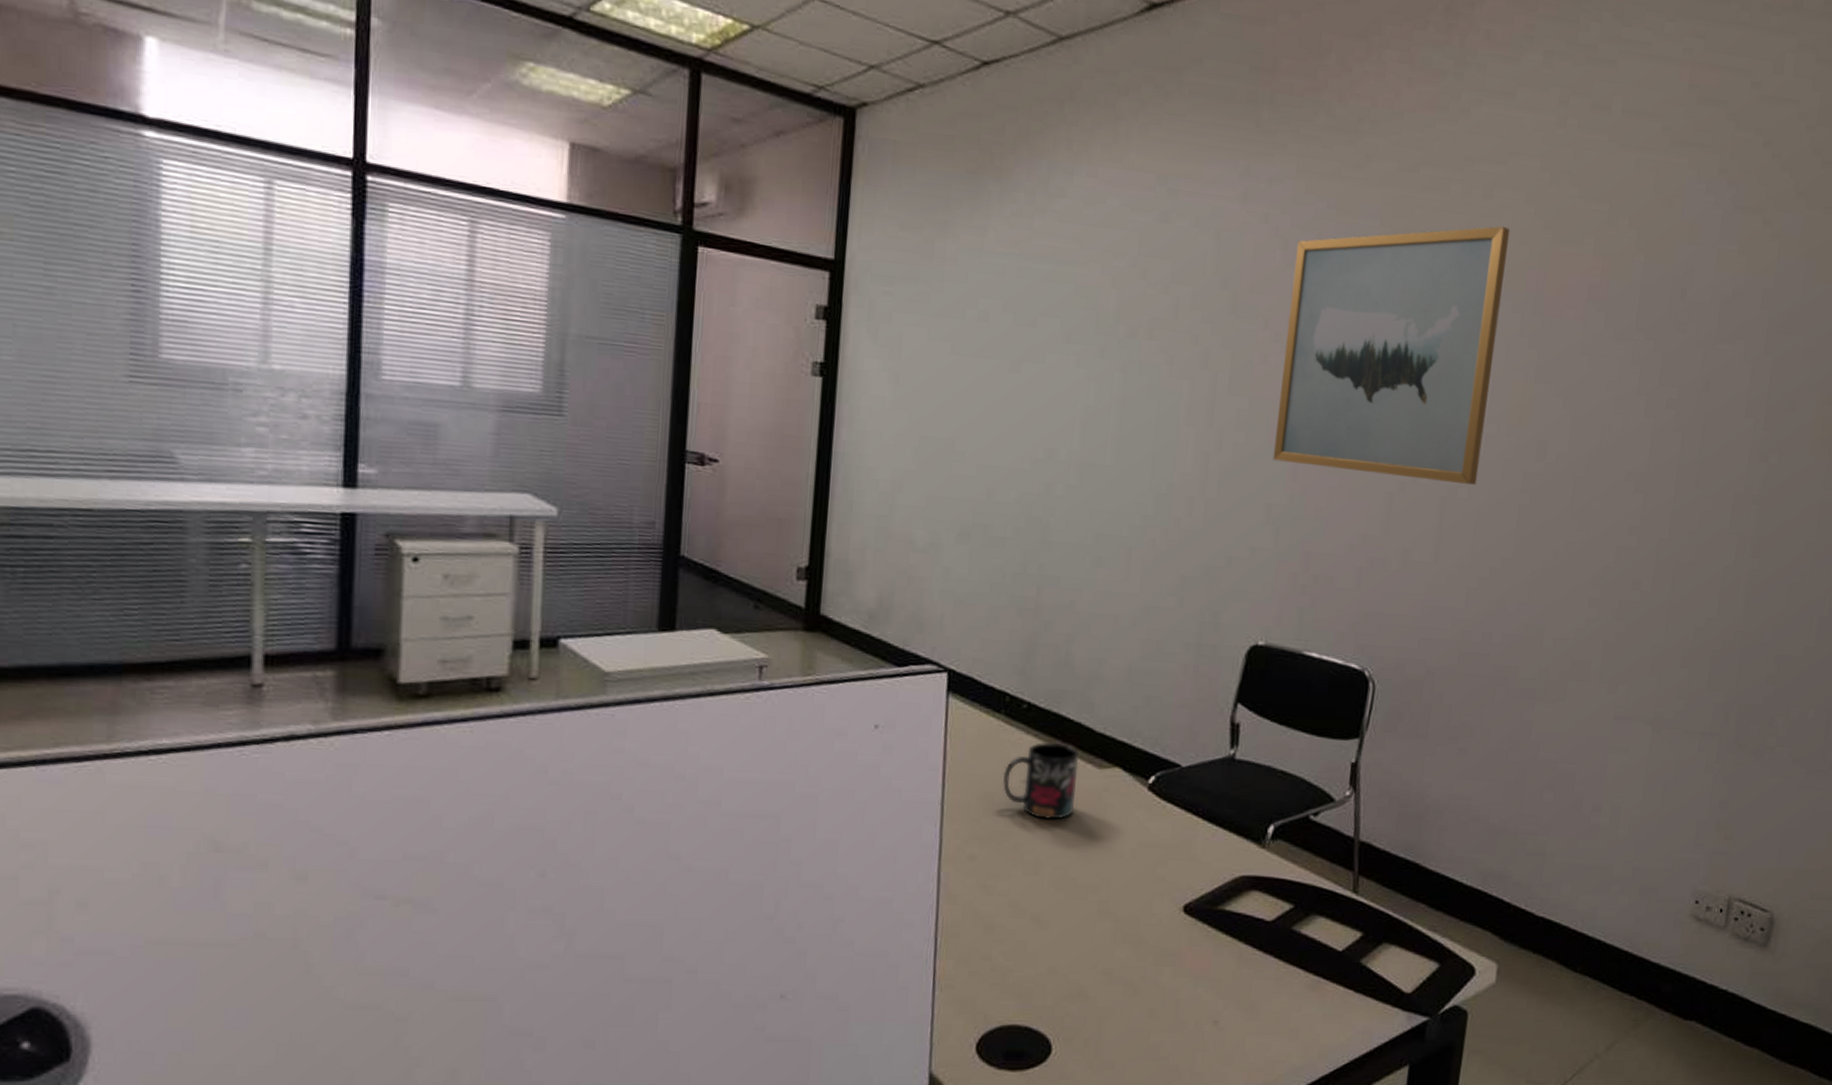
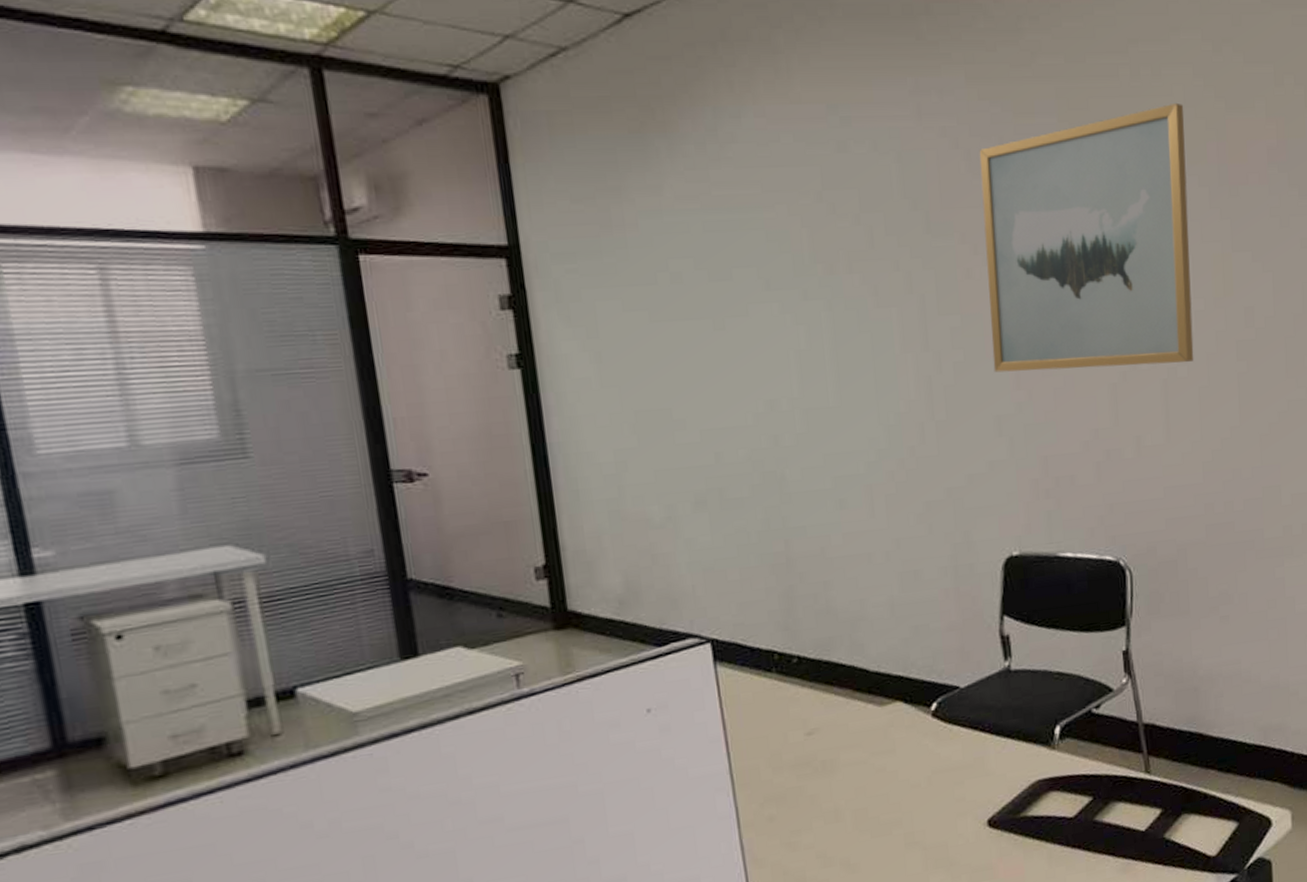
mug: present [1002,741,1080,820] -> none [785,689,863,767]

